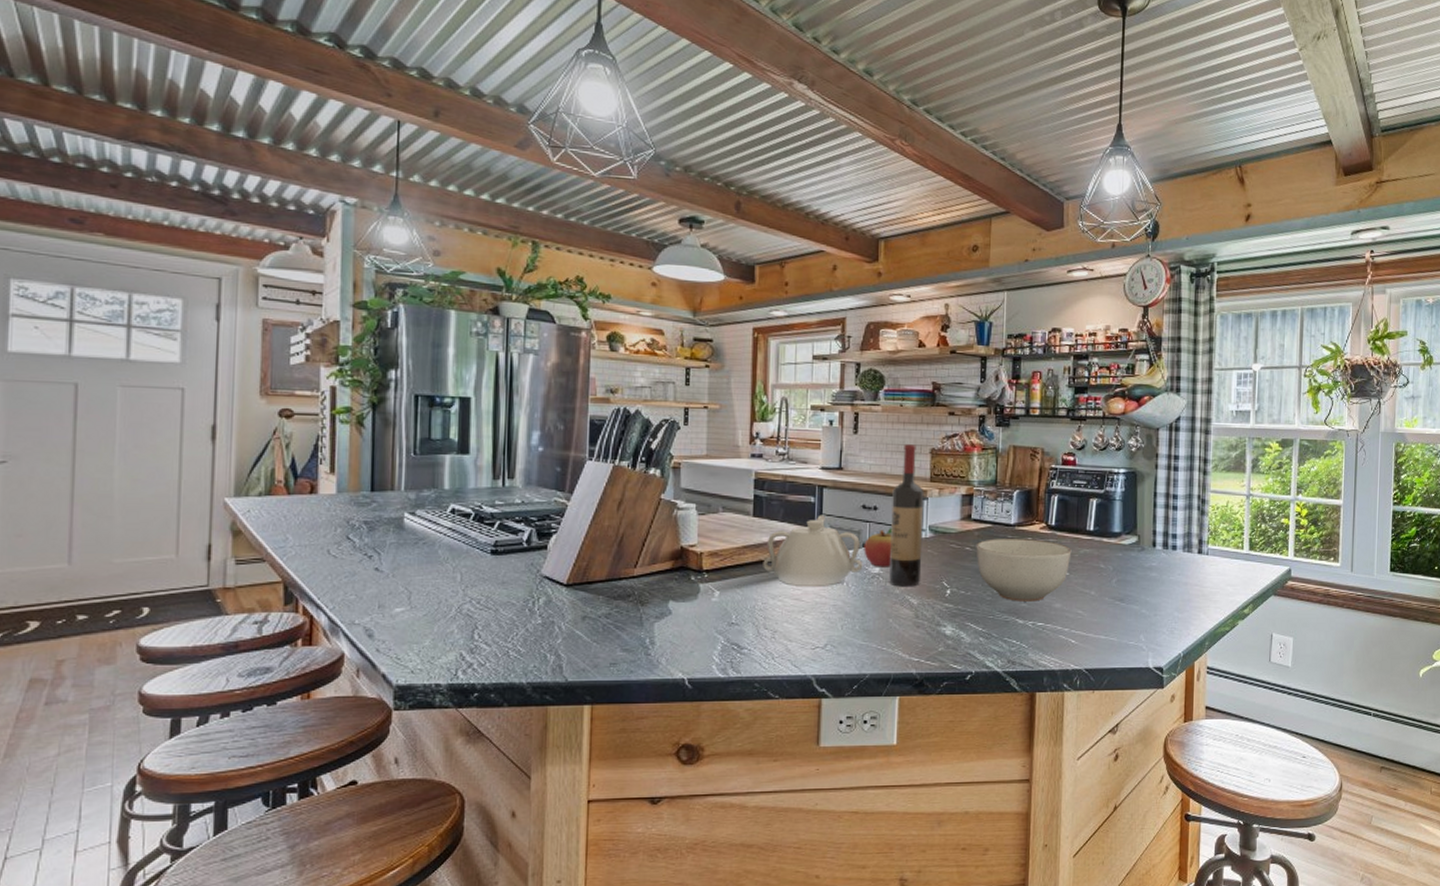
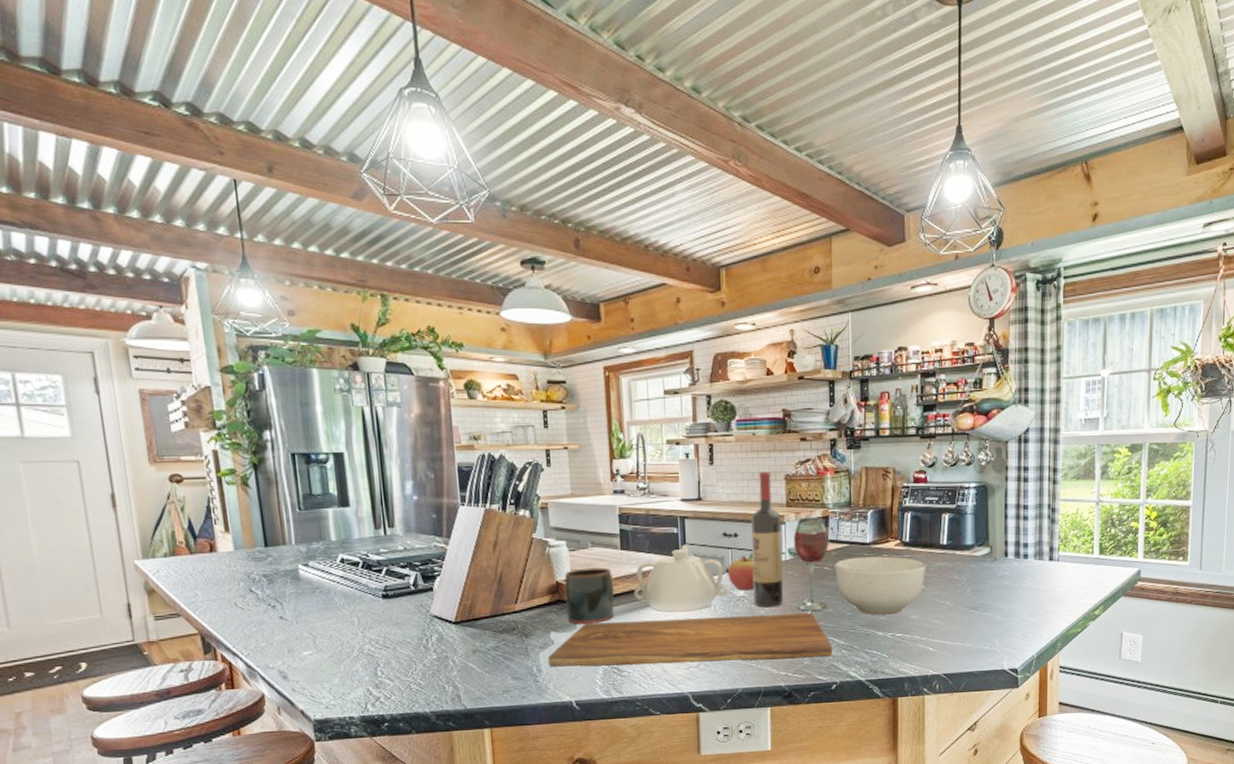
cutting board: none [662,594,970,644] -> present [547,613,833,667]
mug: none [687,533,743,594] -> present [563,566,615,624]
wineglass: none [934,494,972,593] -> present [793,517,829,611]

